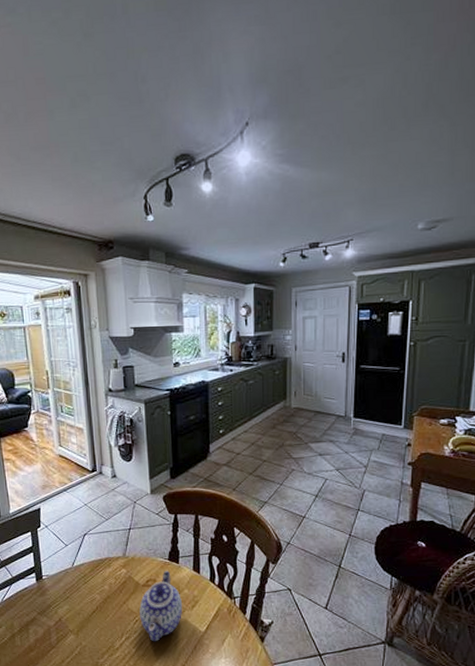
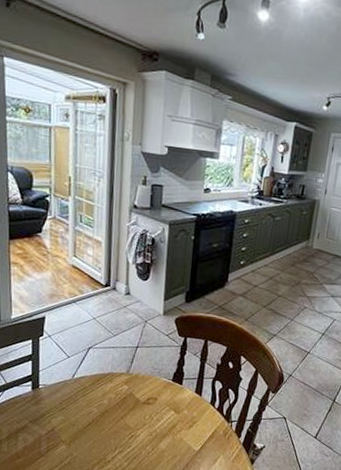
teapot: present [139,571,183,642] -> none [136,391,181,457]

